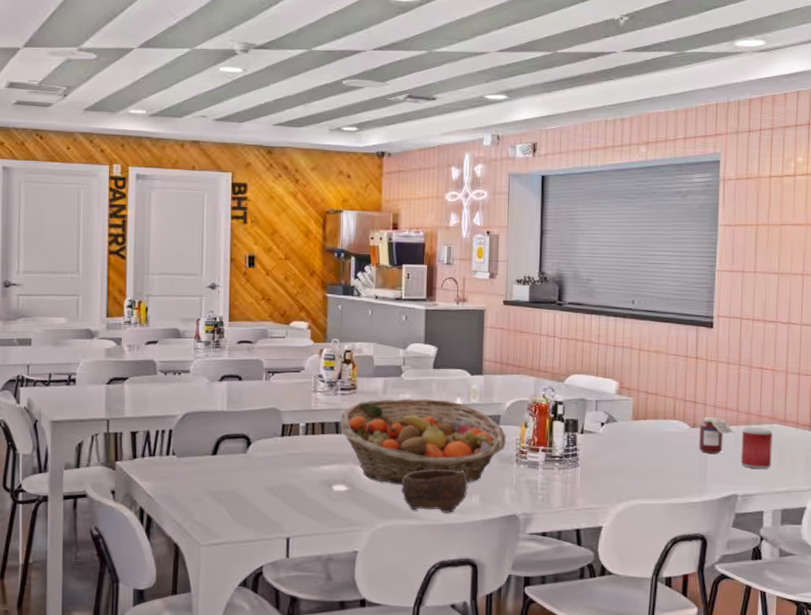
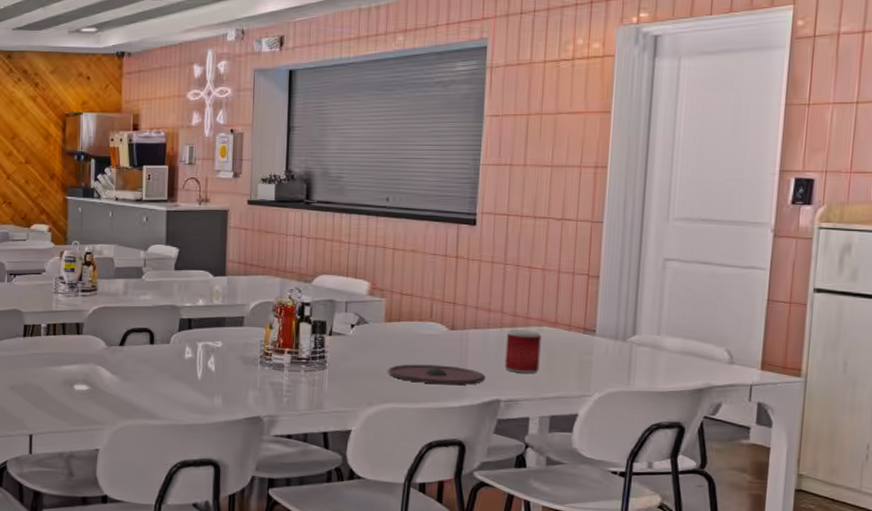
fruit basket: present [340,398,506,484] -> none [81,300,250,385]
bowl: present [401,468,468,513] -> none [142,369,210,414]
plate: none [636,461,724,481] -> present [388,364,486,385]
jar: present [699,417,735,454] -> none [458,319,499,357]

